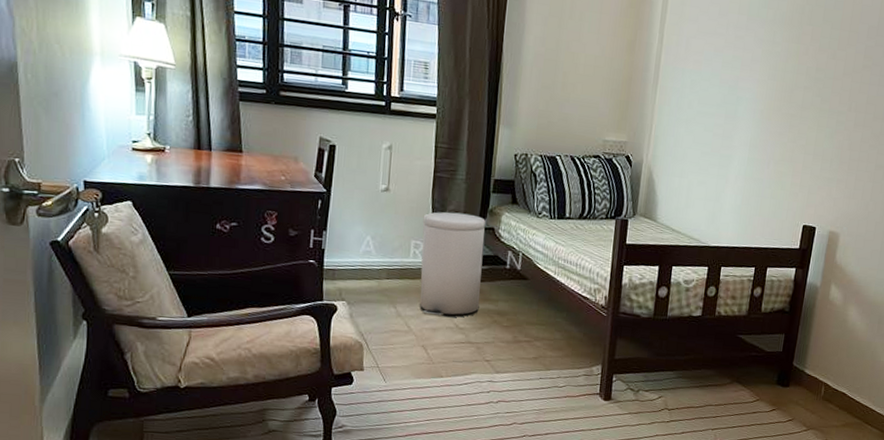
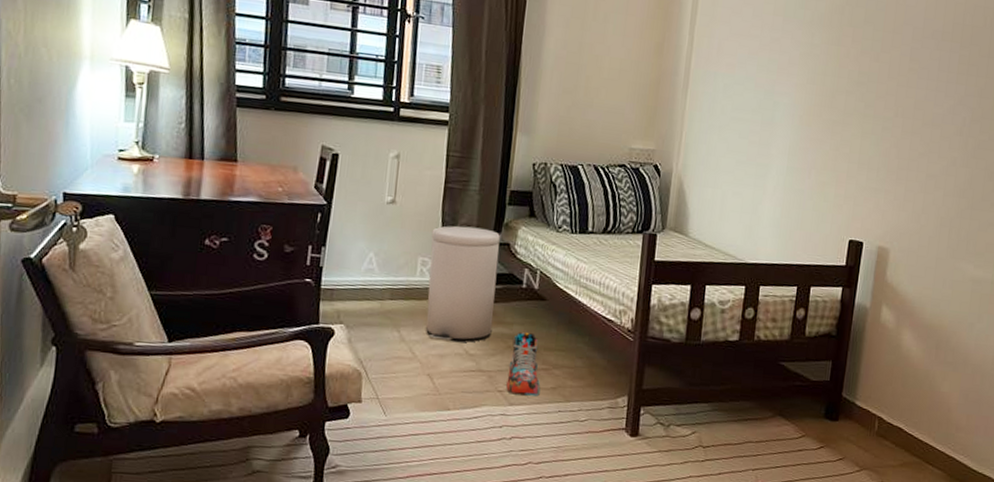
athletic shoe: none [493,308,524,365] -> present [506,332,541,397]

